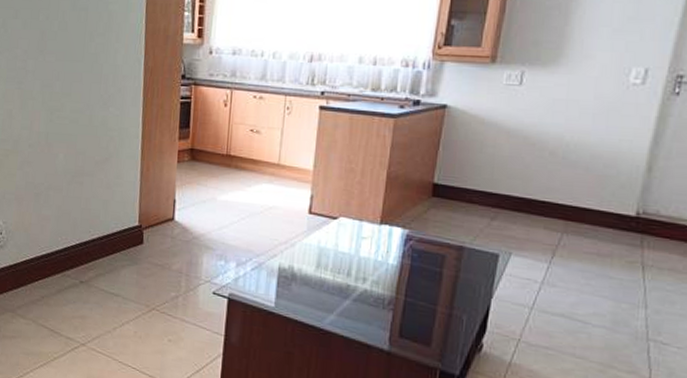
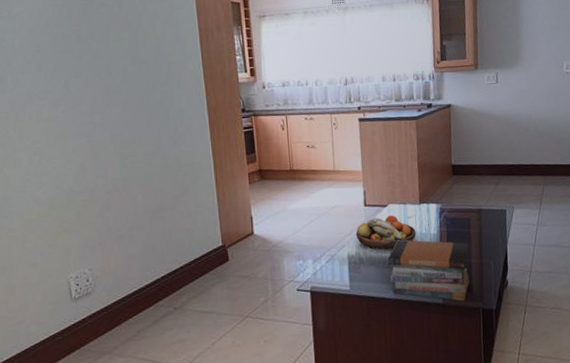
fruit bowl: none [293,229,370,273] -> present [356,215,416,251]
book stack: none [325,262,437,355] -> present [388,239,470,302]

